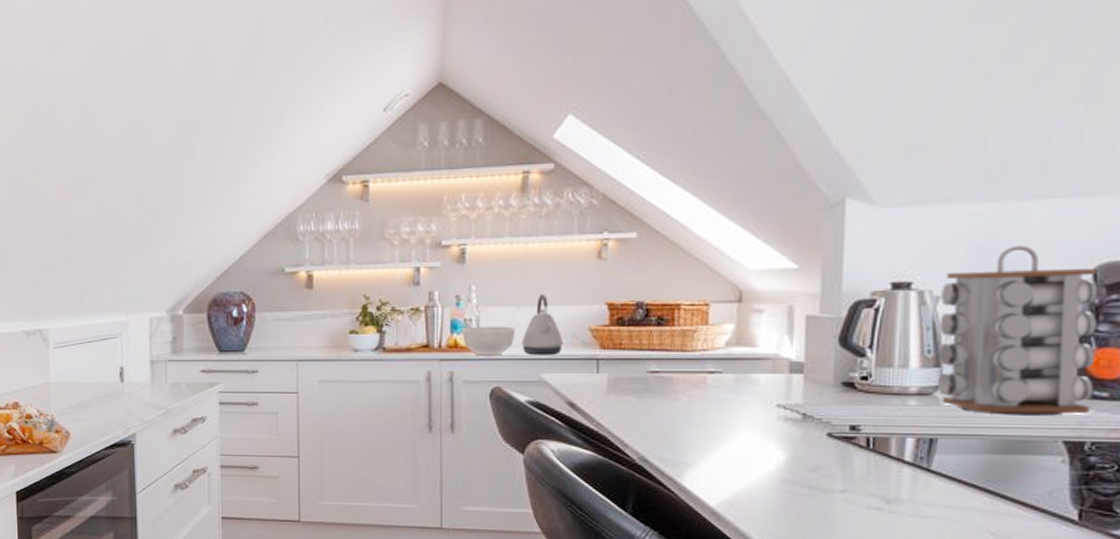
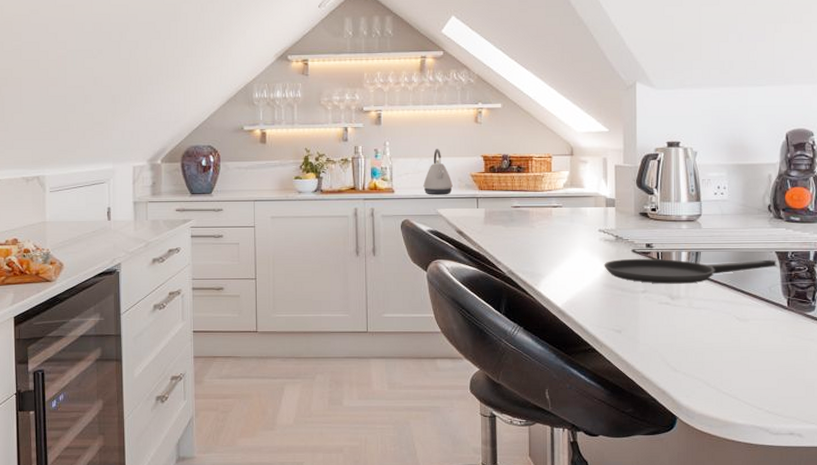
bowl: present [462,326,515,357] -> none [380,173,419,197]
frying pan: none [782,445,1064,483] -> present [604,258,777,284]
spice rack: present [938,245,1098,416] -> none [698,117,791,235]

